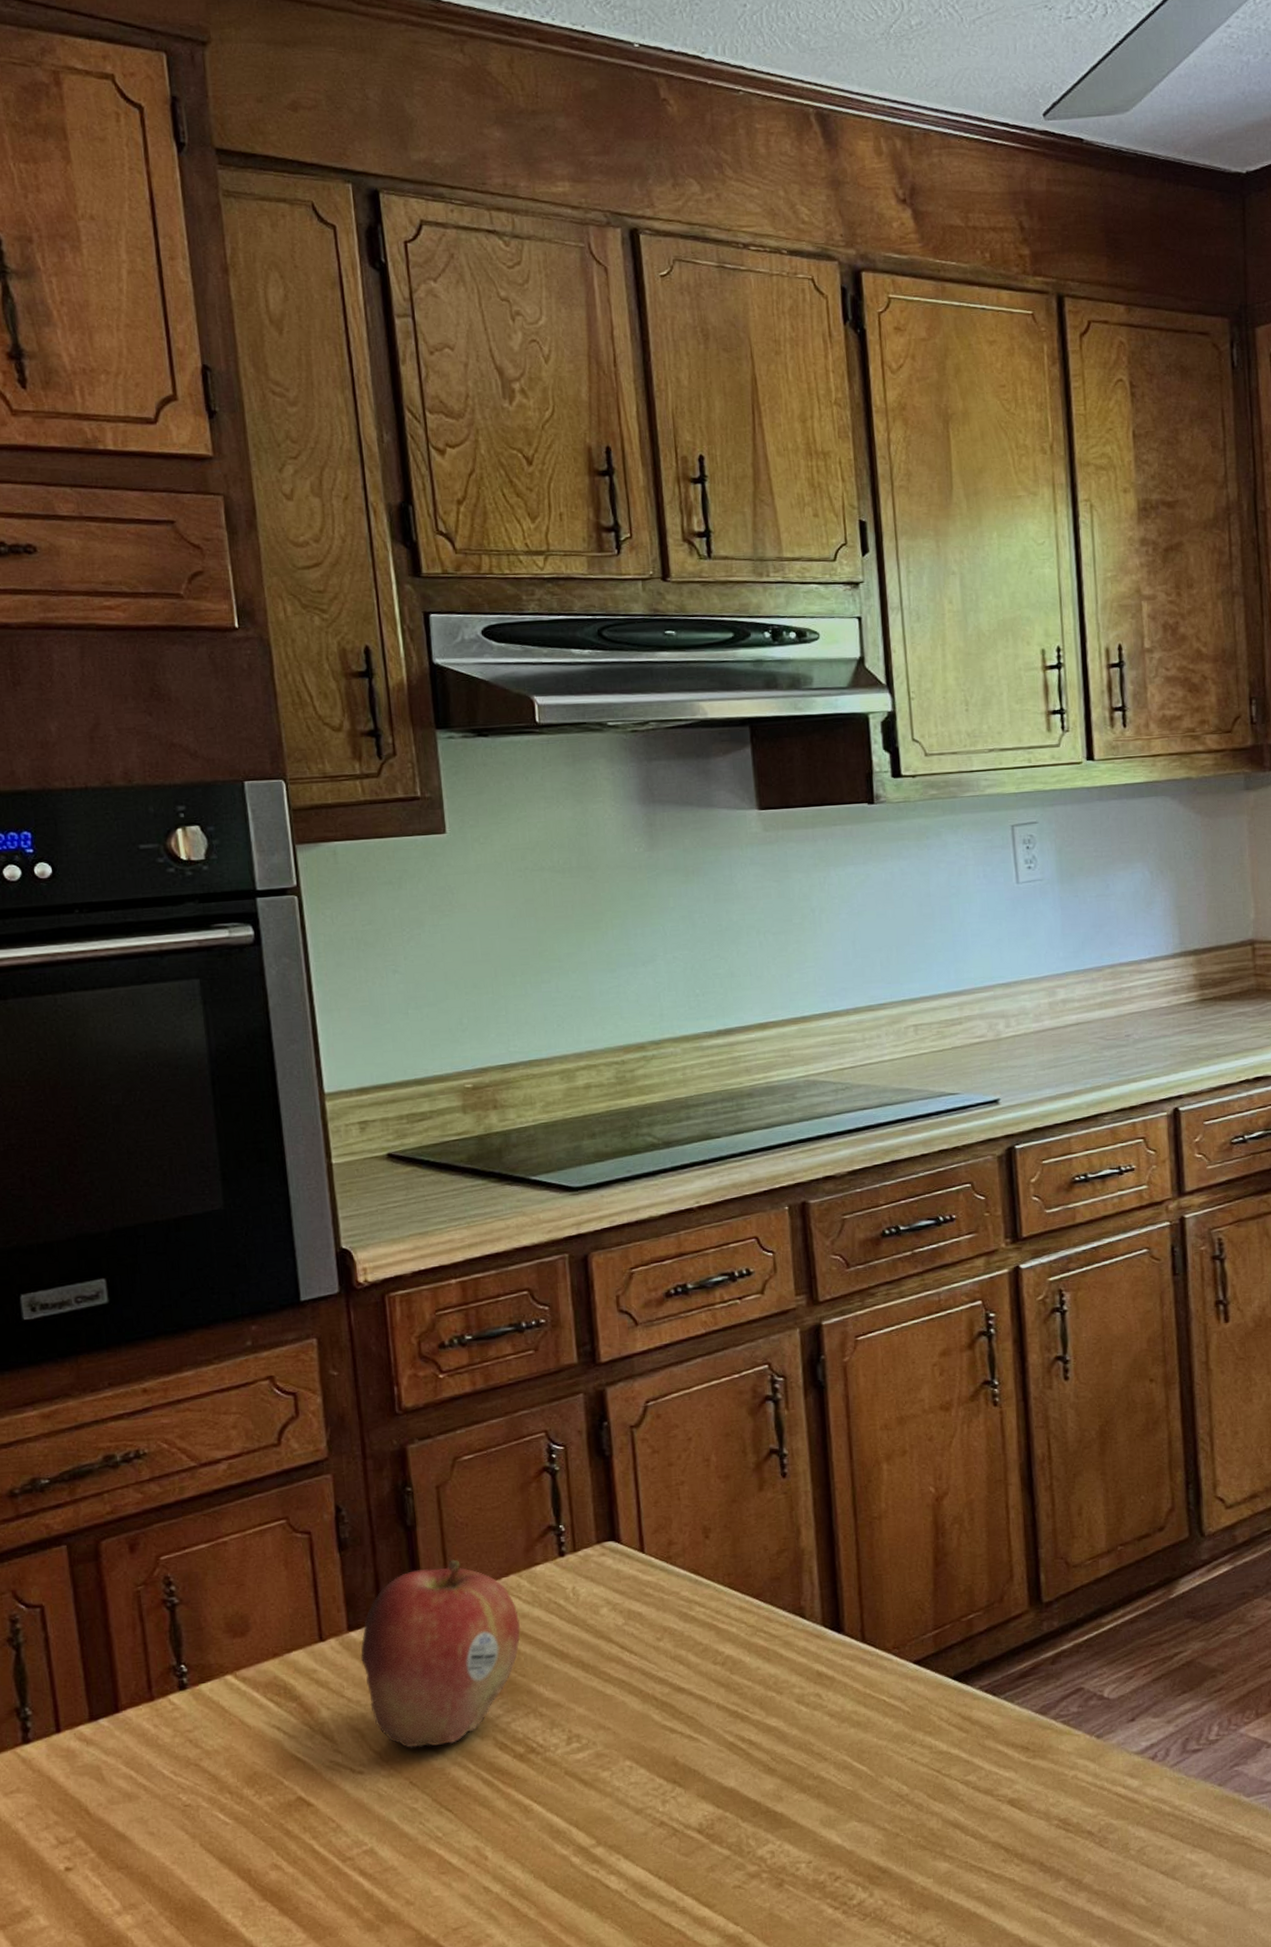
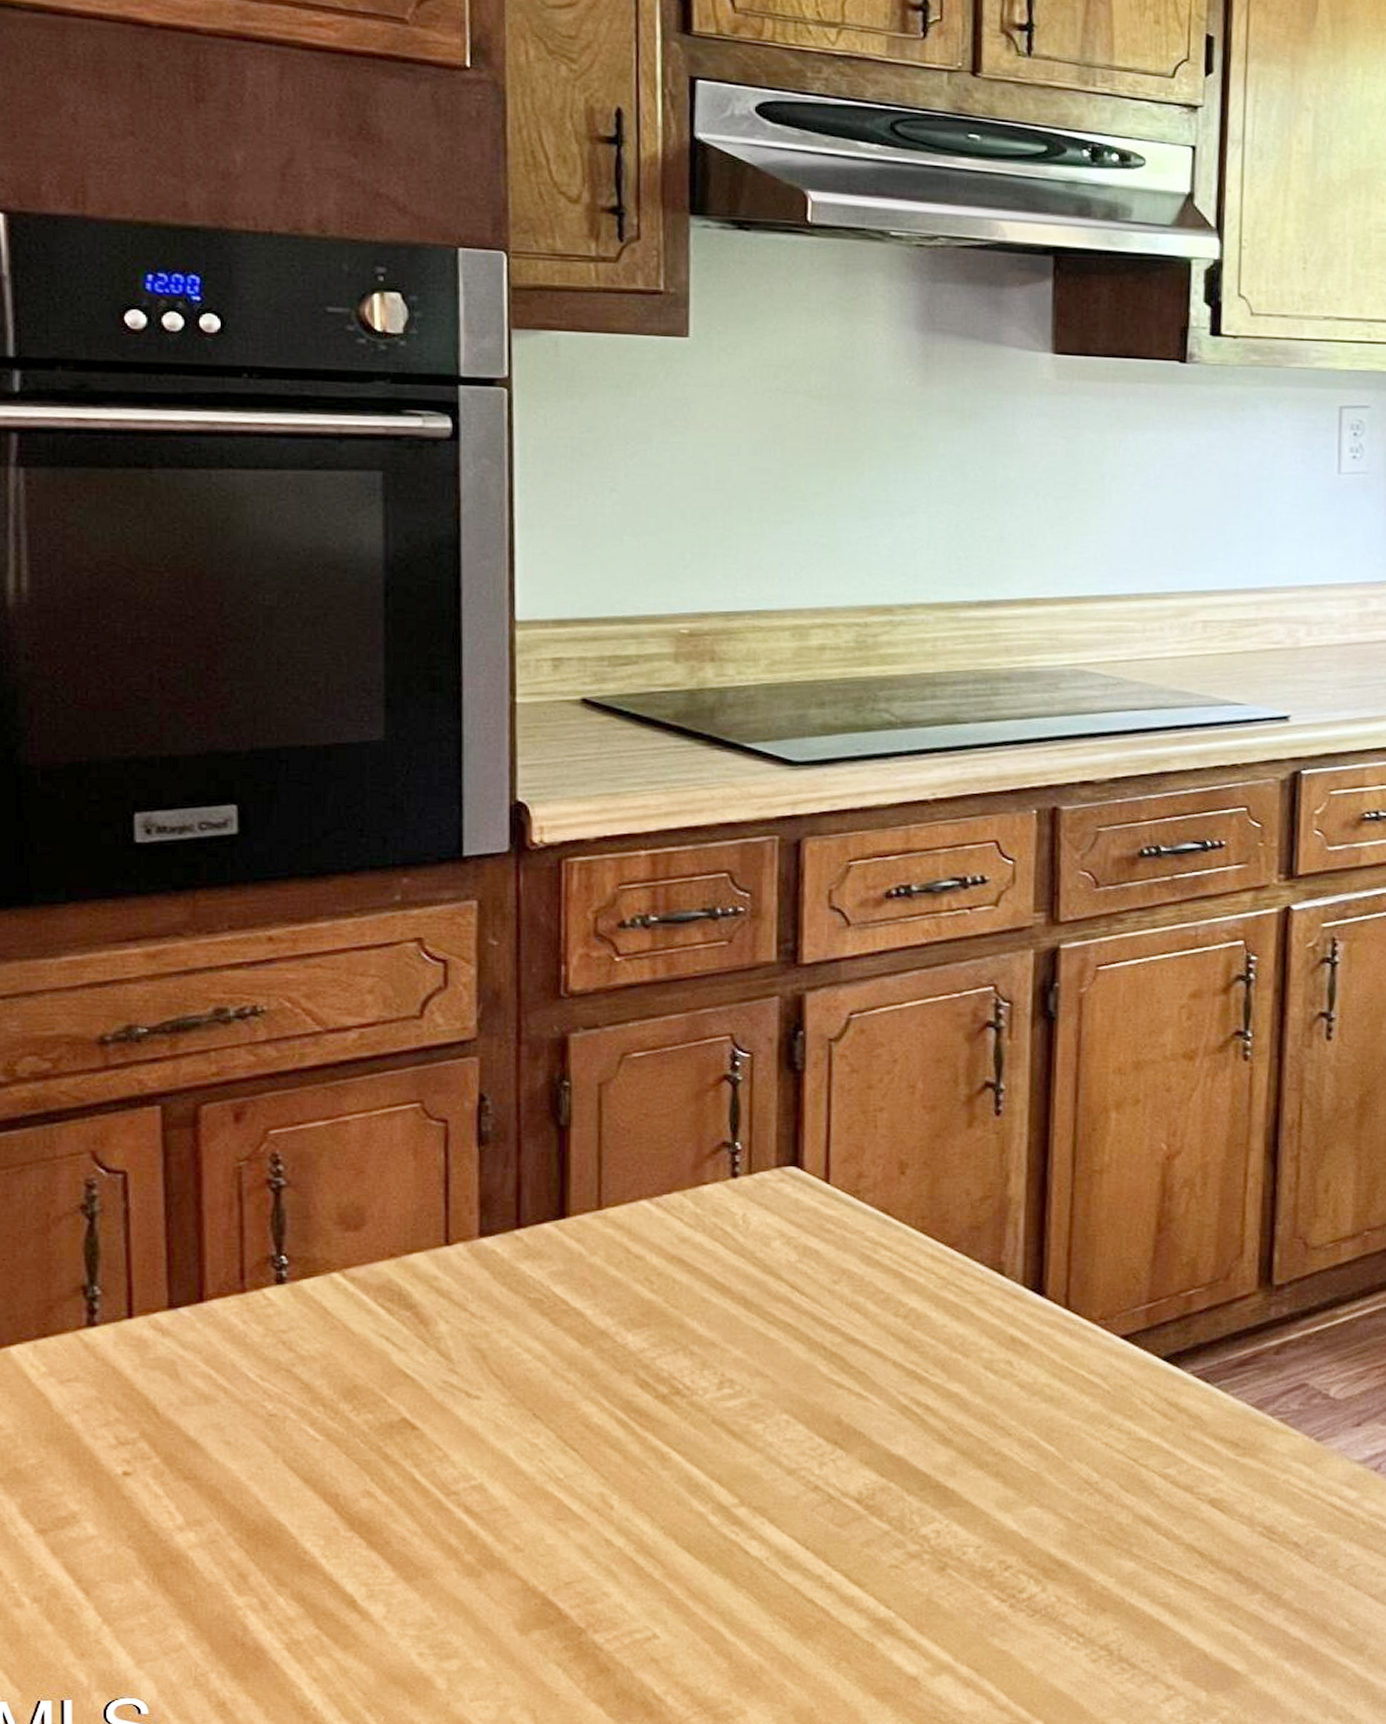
fruit: present [361,1559,521,1748] -> none [491,1168,679,1376]

